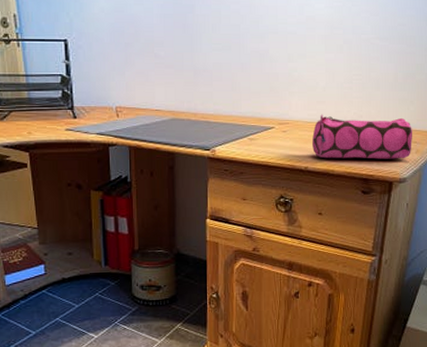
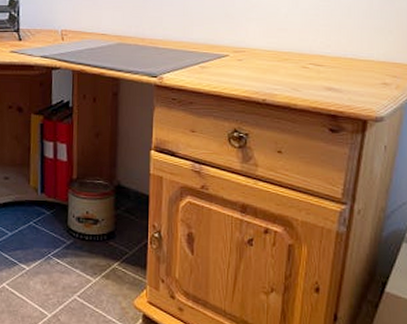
pencil case: present [312,114,412,159] -> none [272,42,391,95]

